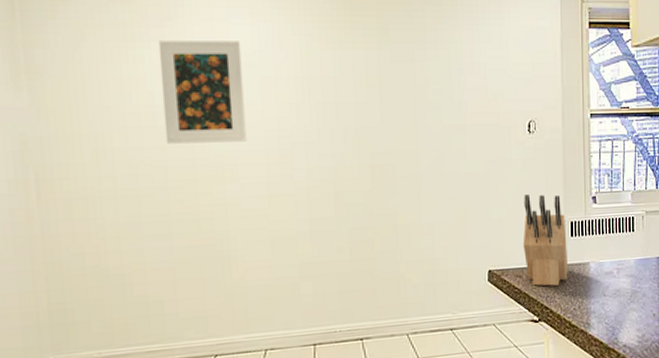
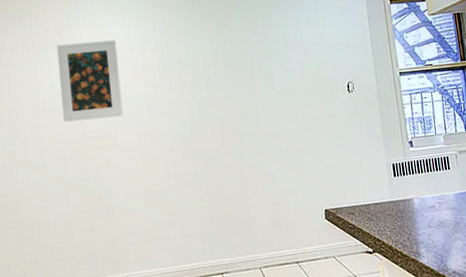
knife block: present [523,194,569,286] -> none [349,142,395,222]

